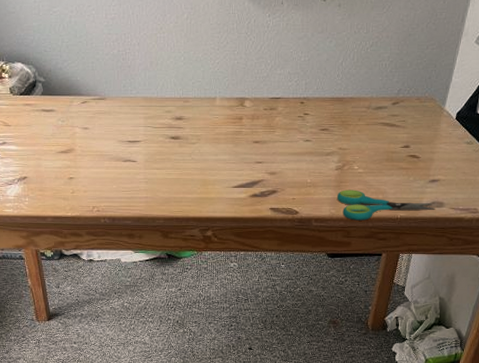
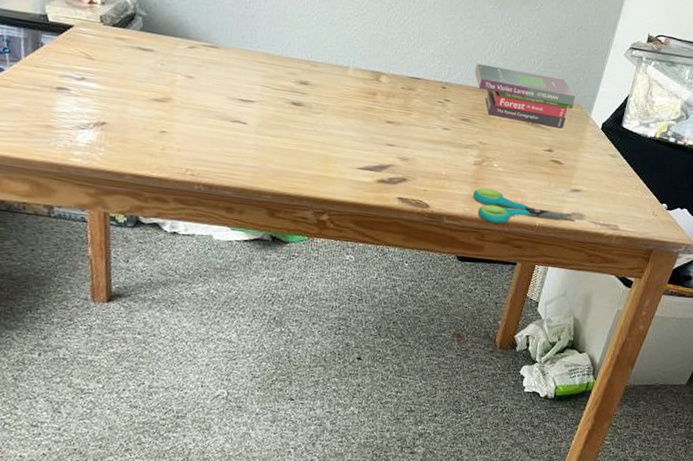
books: none [329,74,429,124] -> present [474,63,576,129]

